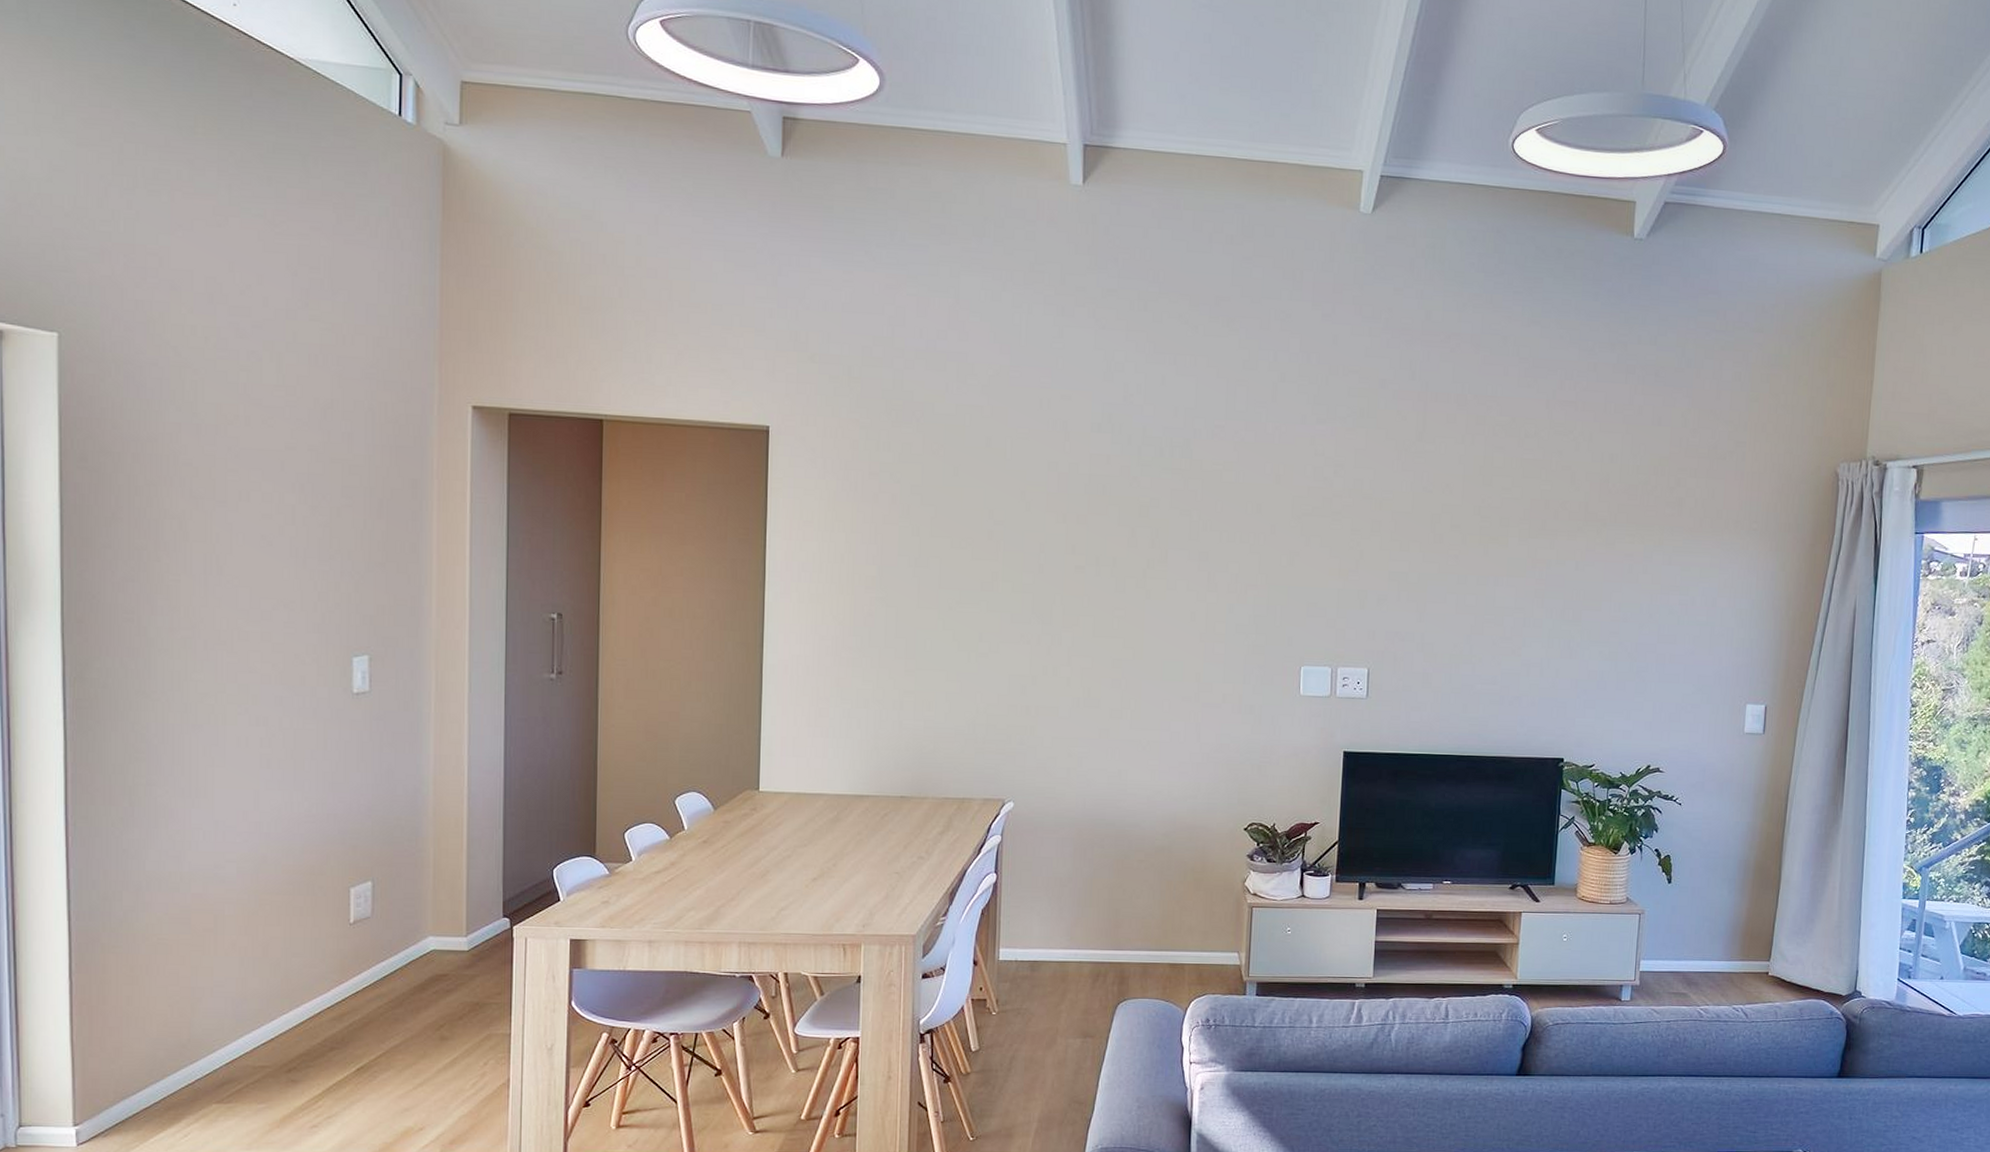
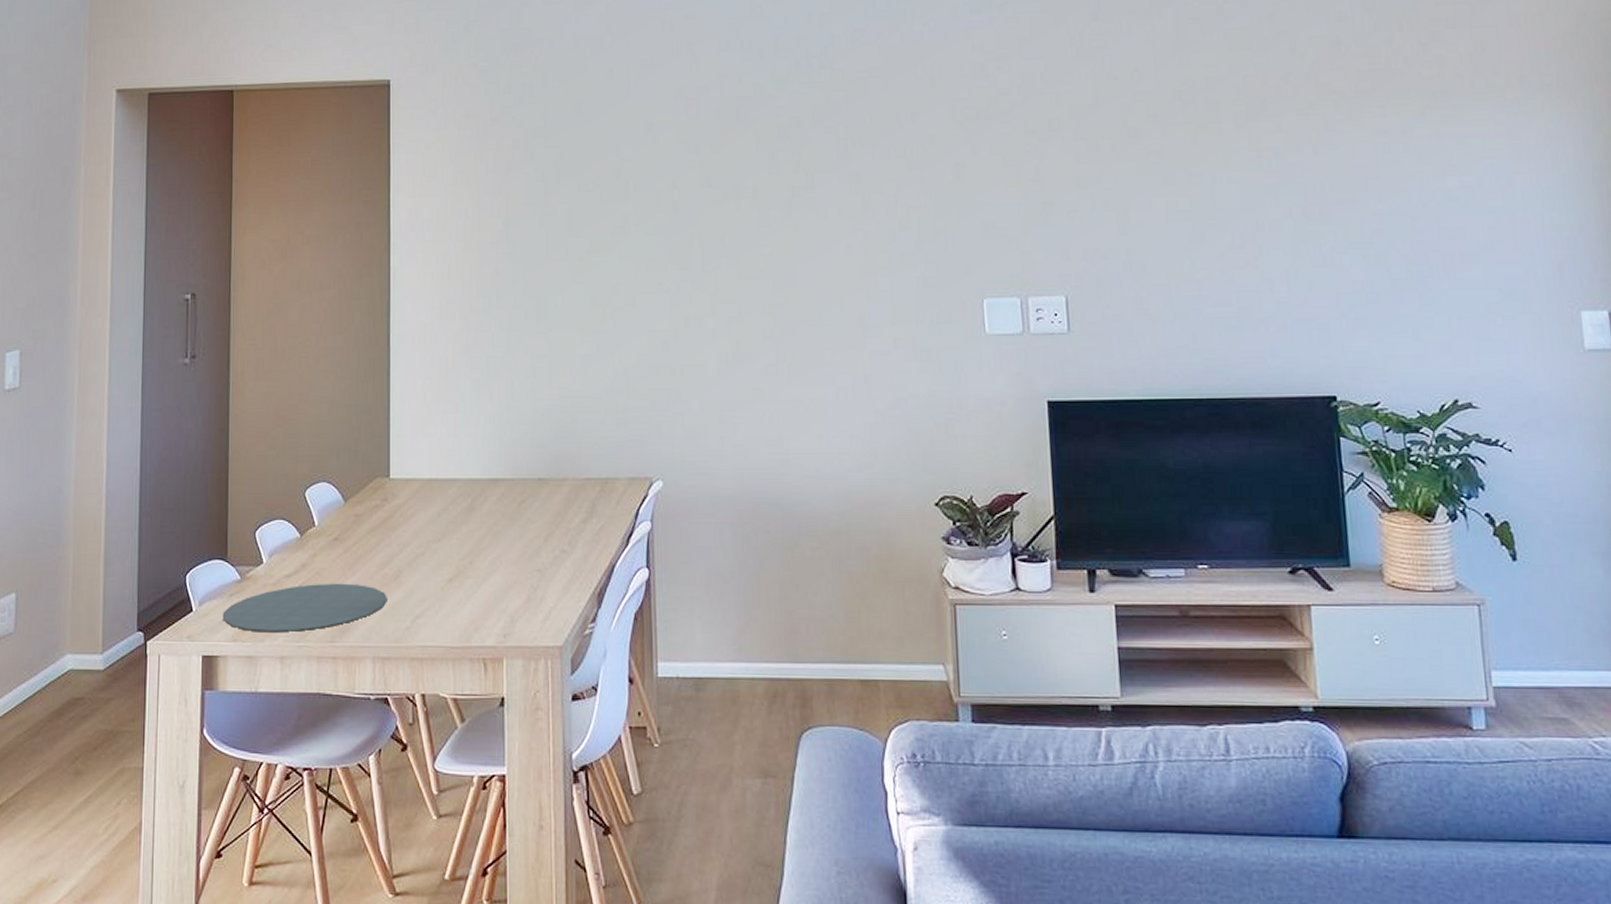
placemat: none [592,879,754,921] -> present [224,583,387,633]

